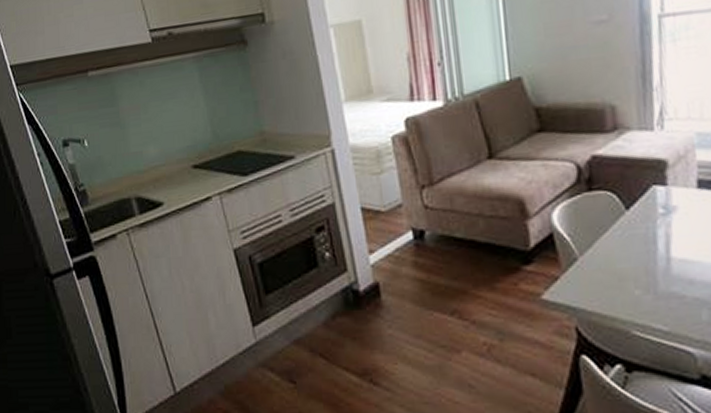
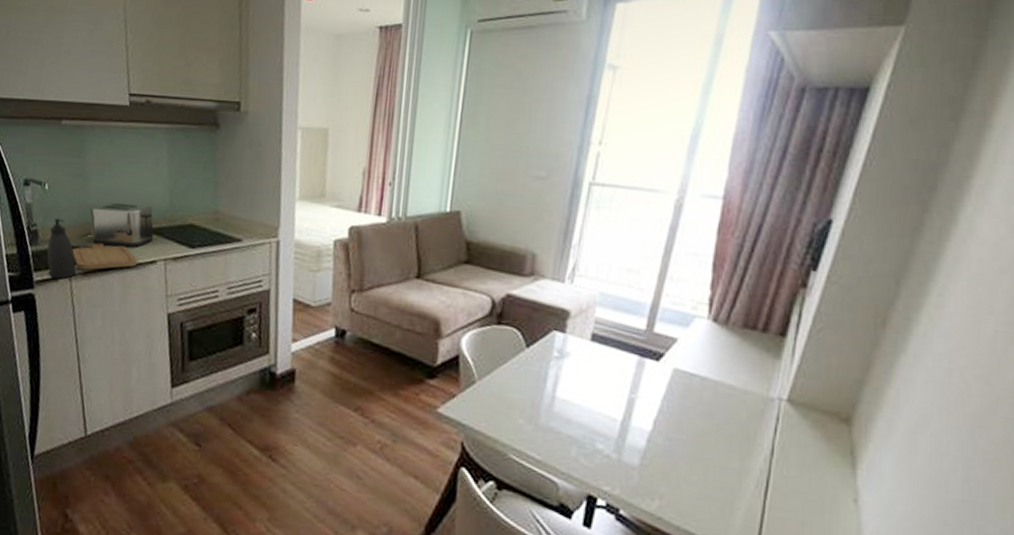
soap dispenser: none [98,173,133,236] -> present [47,218,77,280]
chopping board: none [124,188,193,222] -> present [72,243,138,270]
toaster: none [132,140,204,192] -> present [89,201,154,248]

